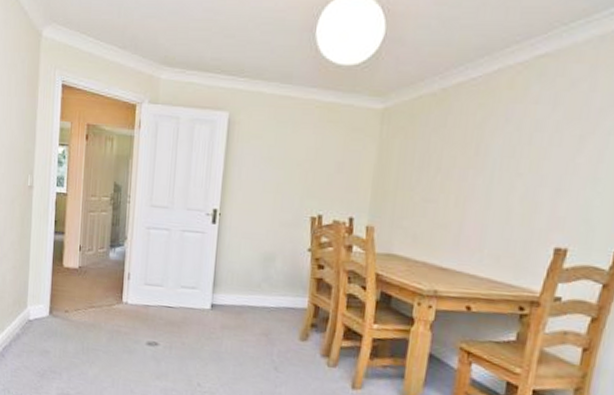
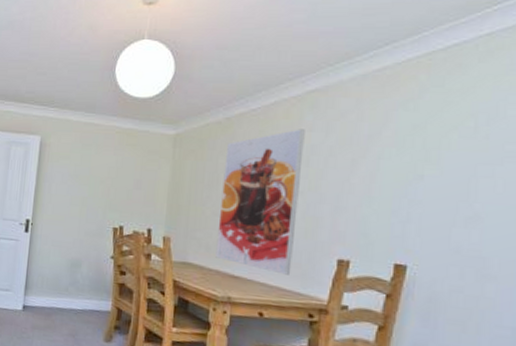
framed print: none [423,101,530,266] -> present [215,129,305,275]

